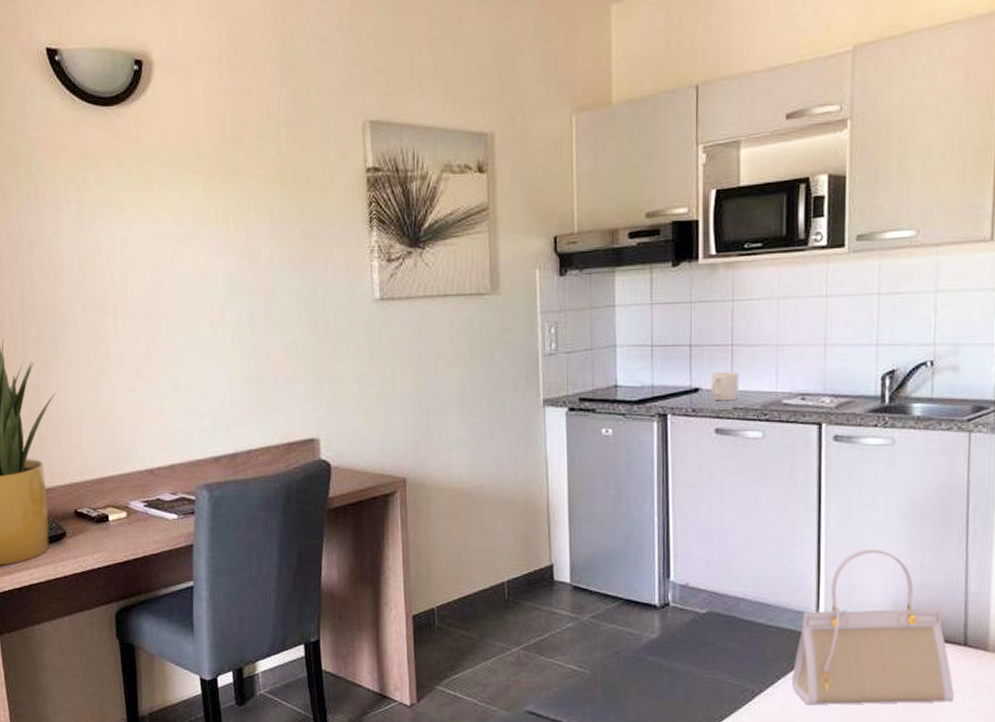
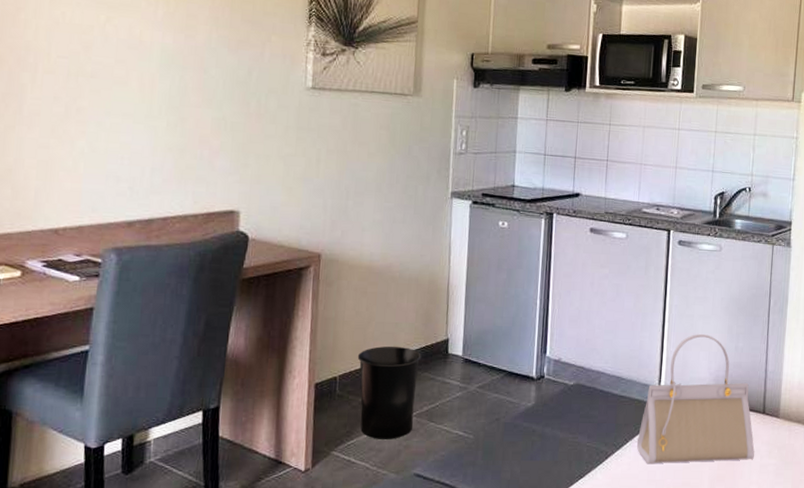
waste bin: none [454,574,524,674] -> present [357,346,421,439]
mug: present [710,371,740,401] -> none [588,181,612,206]

